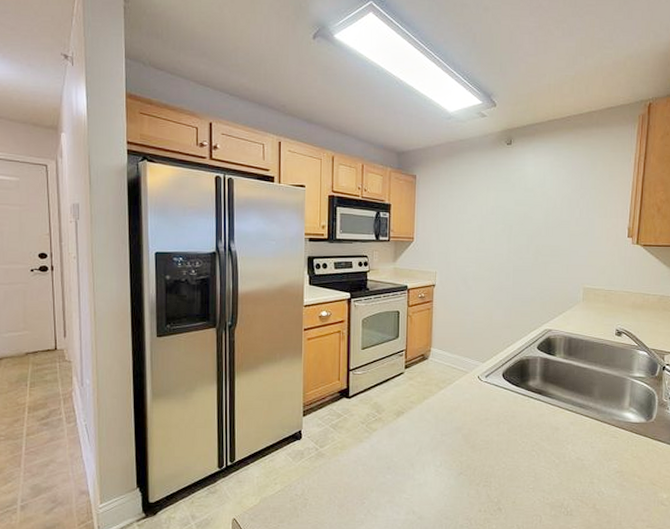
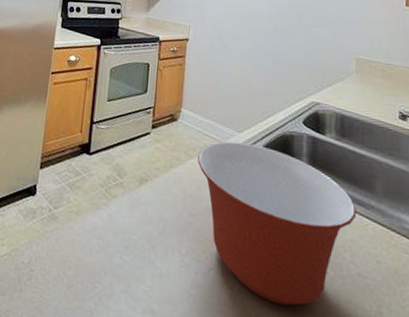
mixing bowl: none [447,371,578,490] -> present [198,141,357,306]

